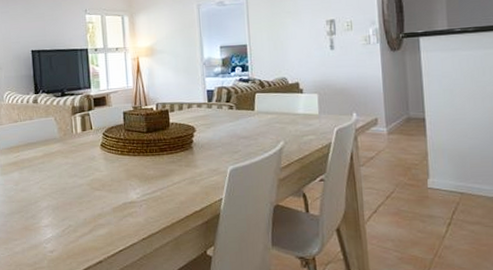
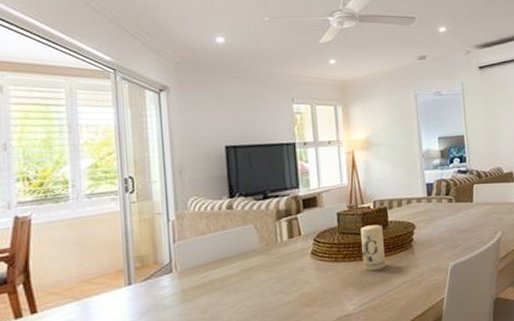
candle: none [144,125,166,167] -> present [360,224,386,272]

